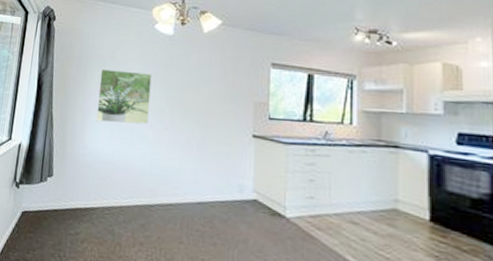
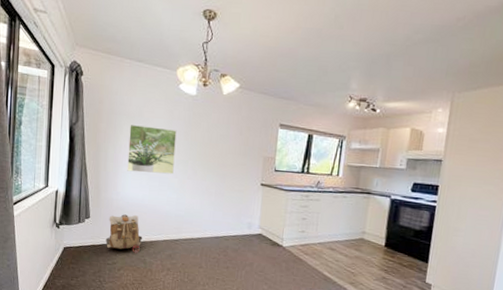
backpack: none [68,172,111,222] -> present [105,214,143,253]

